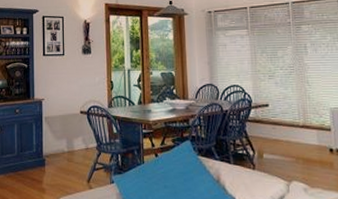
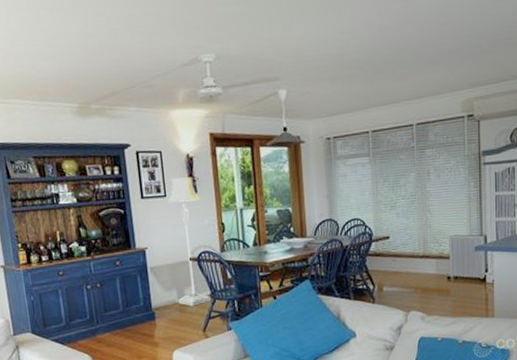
floor lamp: none [66,40,96,156] -> present [168,177,211,306]

